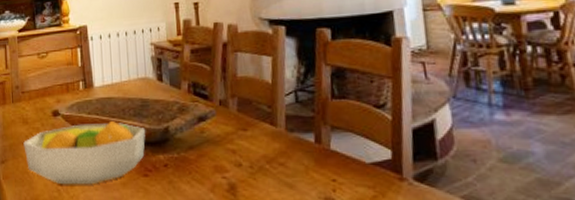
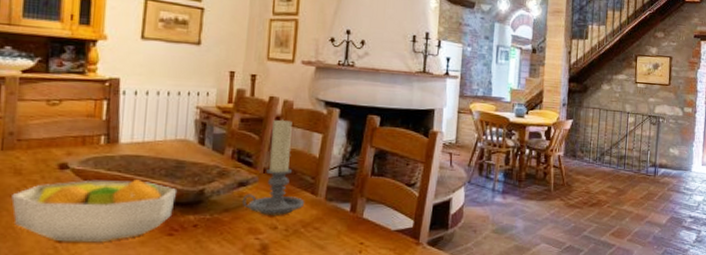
candle holder: none [204,45,266,152] -> present [242,119,305,217]

